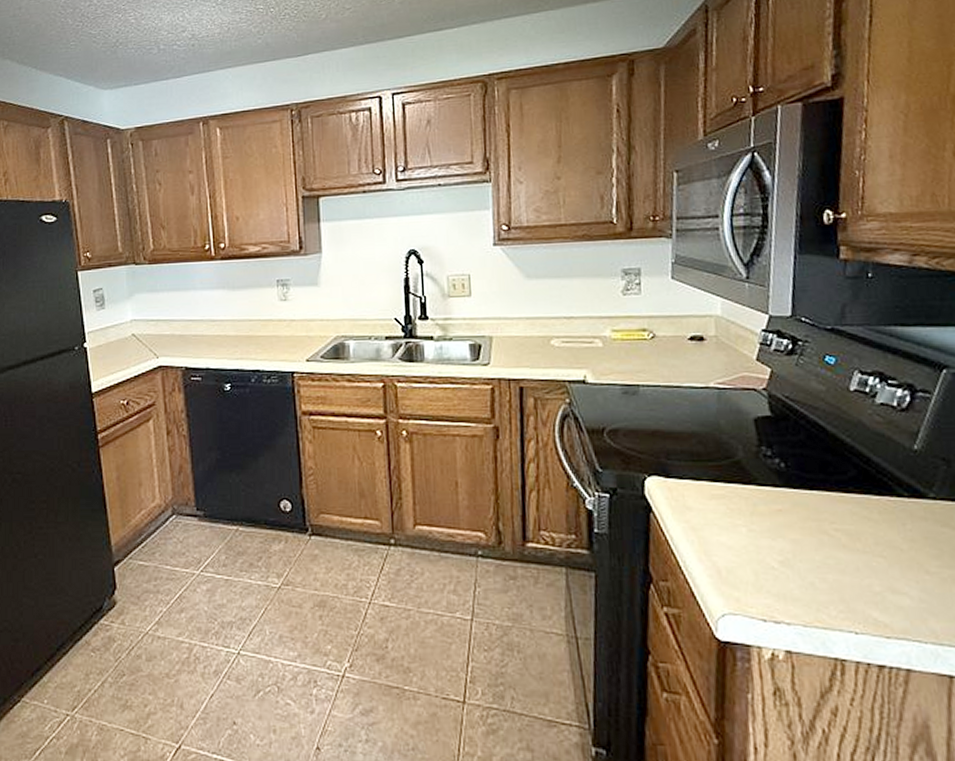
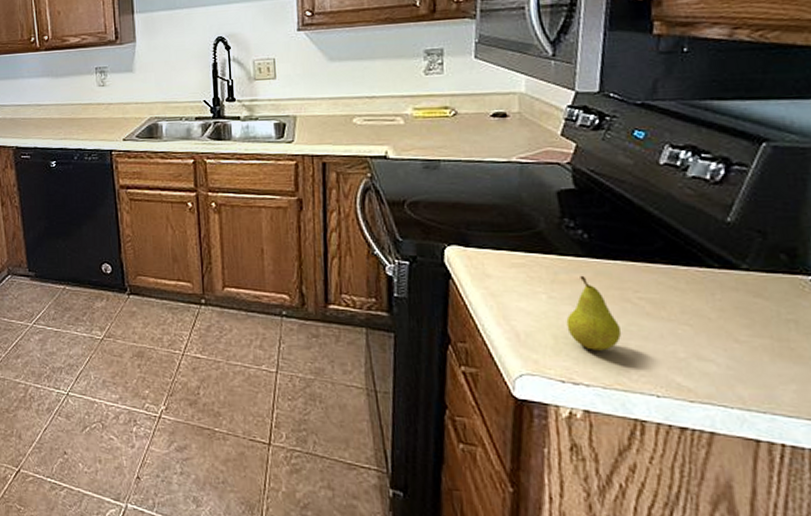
fruit: none [766,506,820,586] -> present [566,275,622,351]

